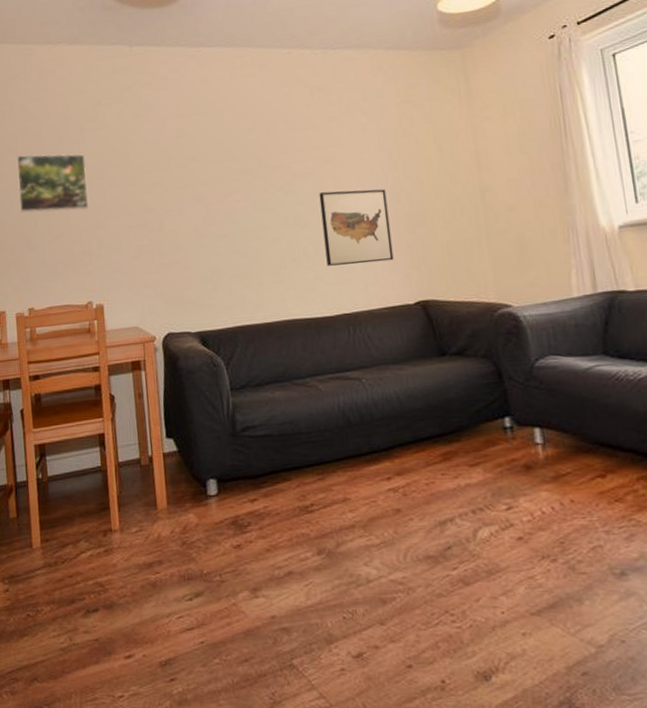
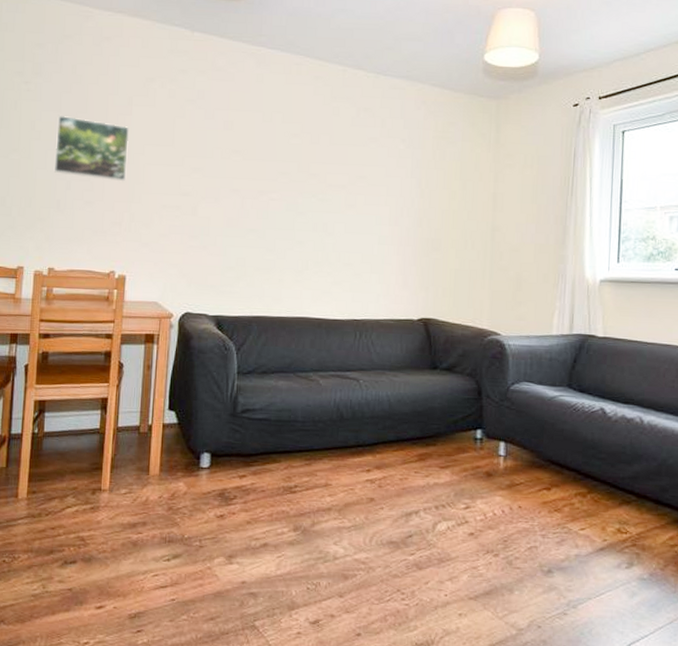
wall art: present [319,189,394,266] -> none [346,206,410,278]

